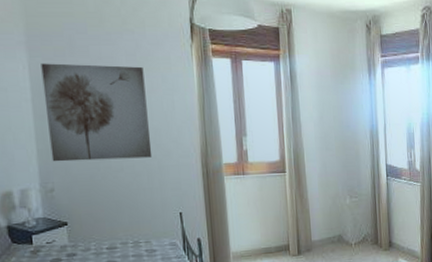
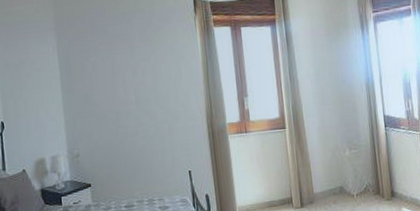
wall art: present [41,63,153,162] -> none [67,40,163,131]

